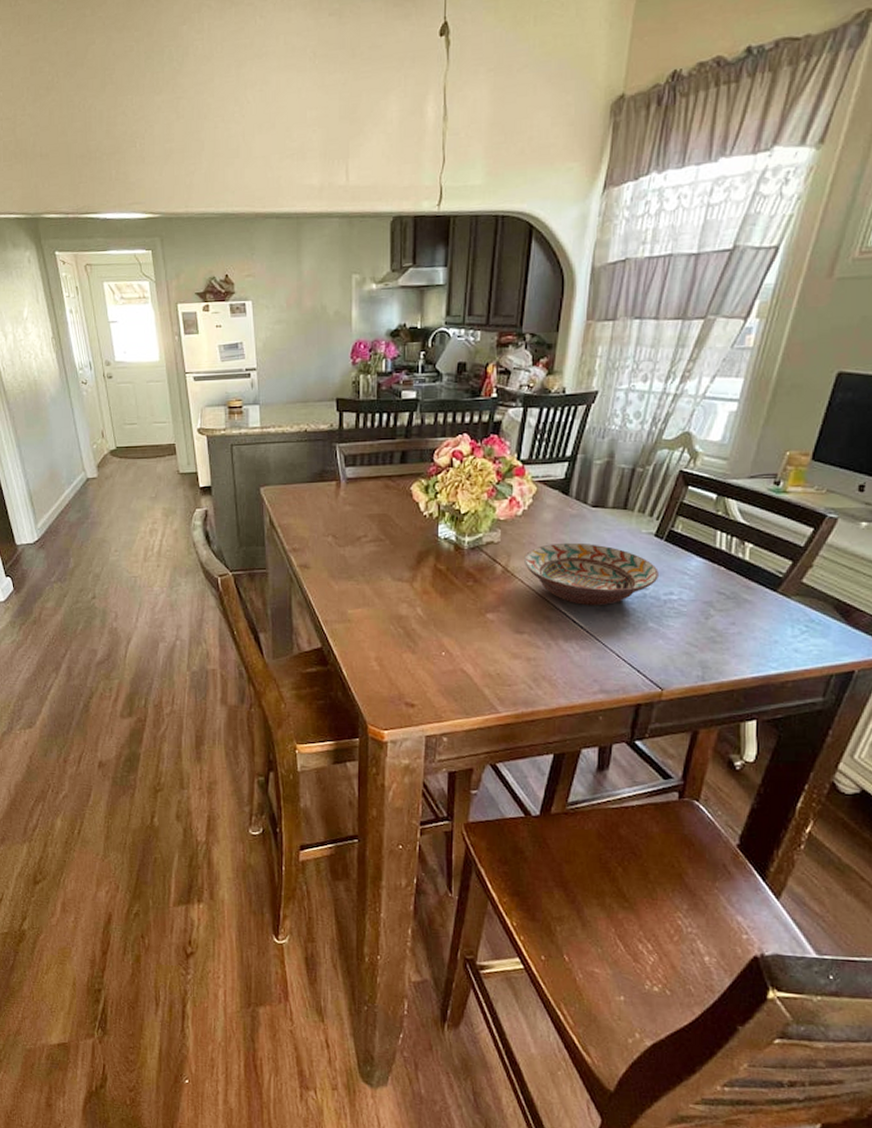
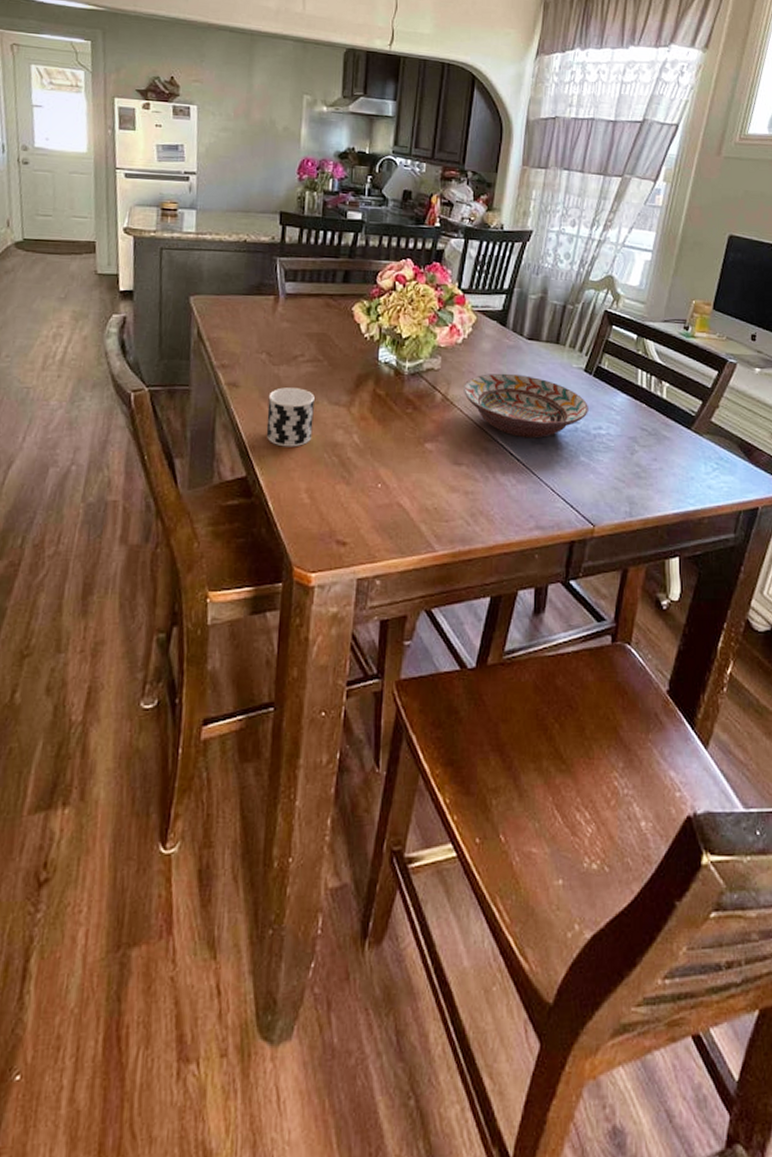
cup: none [336,567,379,621] -> present [266,387,315,447]

